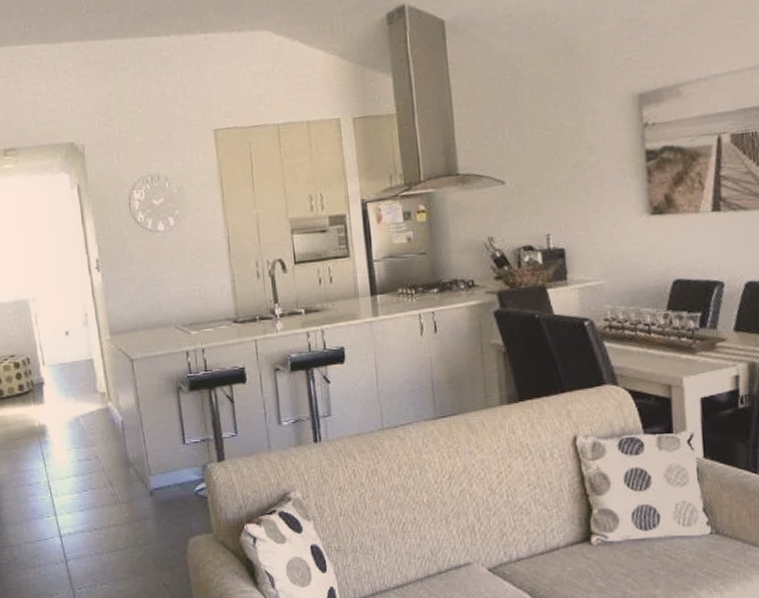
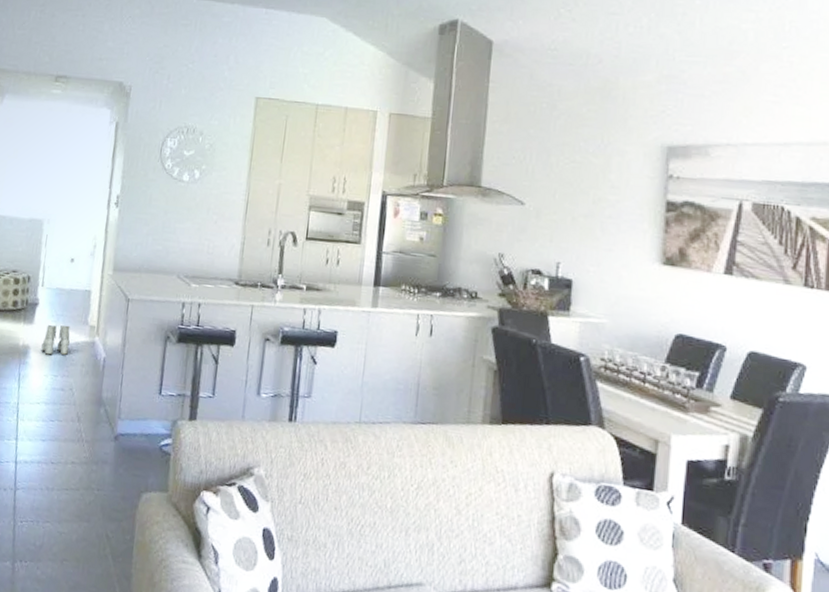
boots: none [57,397,85,430] -> present [41,325,70,355]

